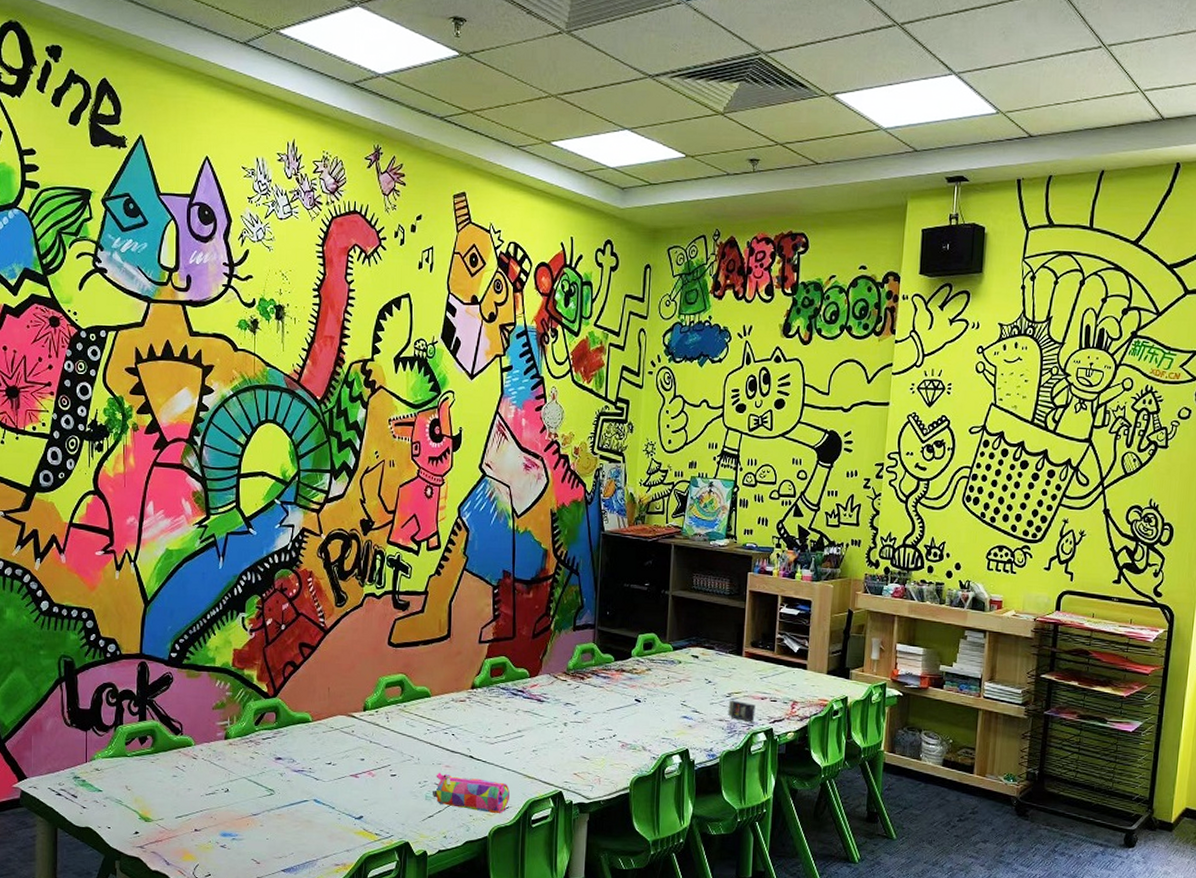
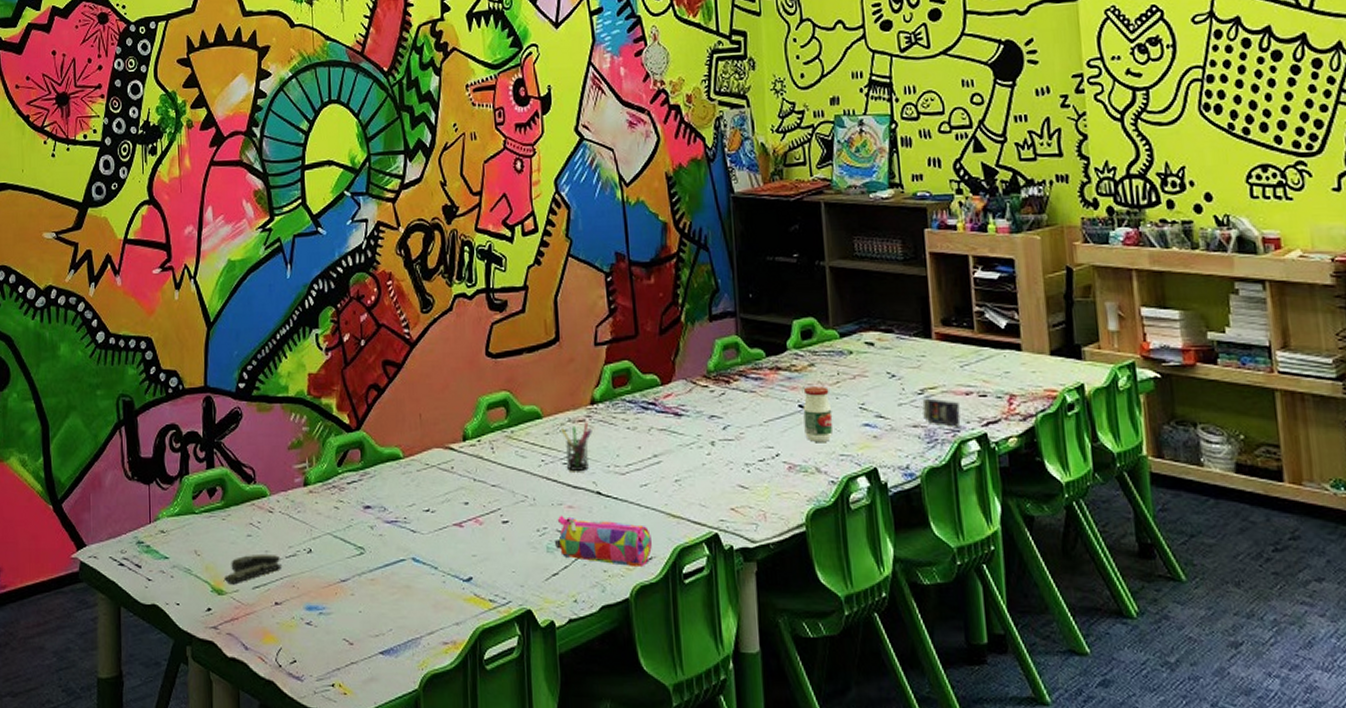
stapler: none [150,791,202,814] -> present [223,553,282,585]
pen holder: none [445,702,471,739] -> present [561,422,592,471]
jar: none [637,686,660,728] -> present [803,386,834,442]

